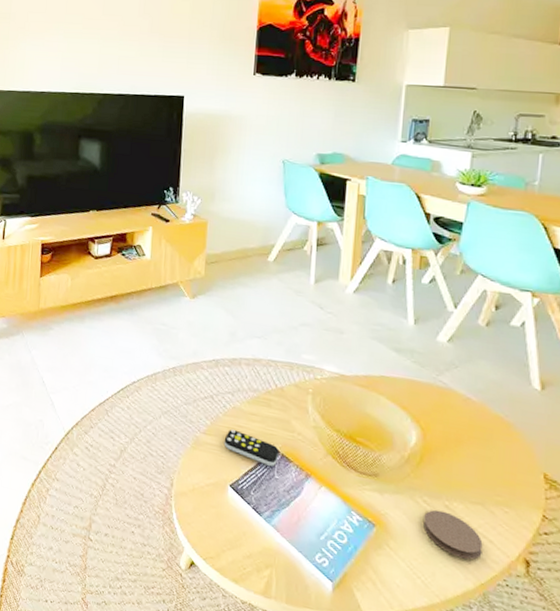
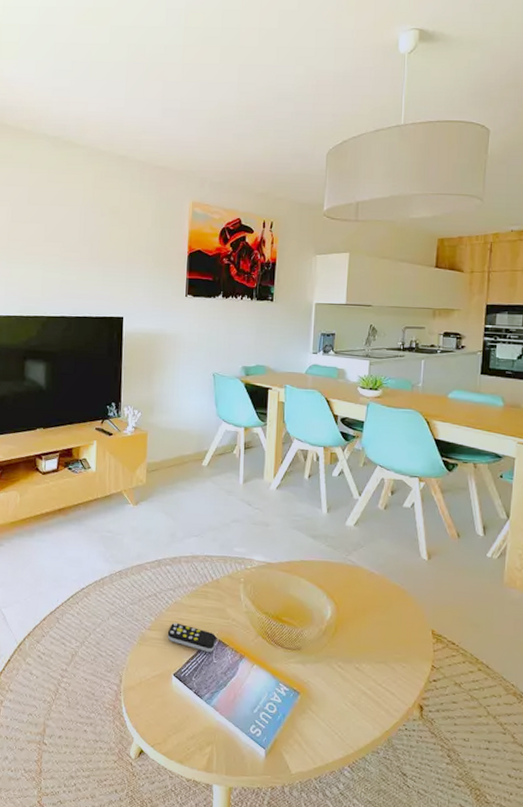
coaster: present [423,509,483,560] -> none [339,672,386,712]

